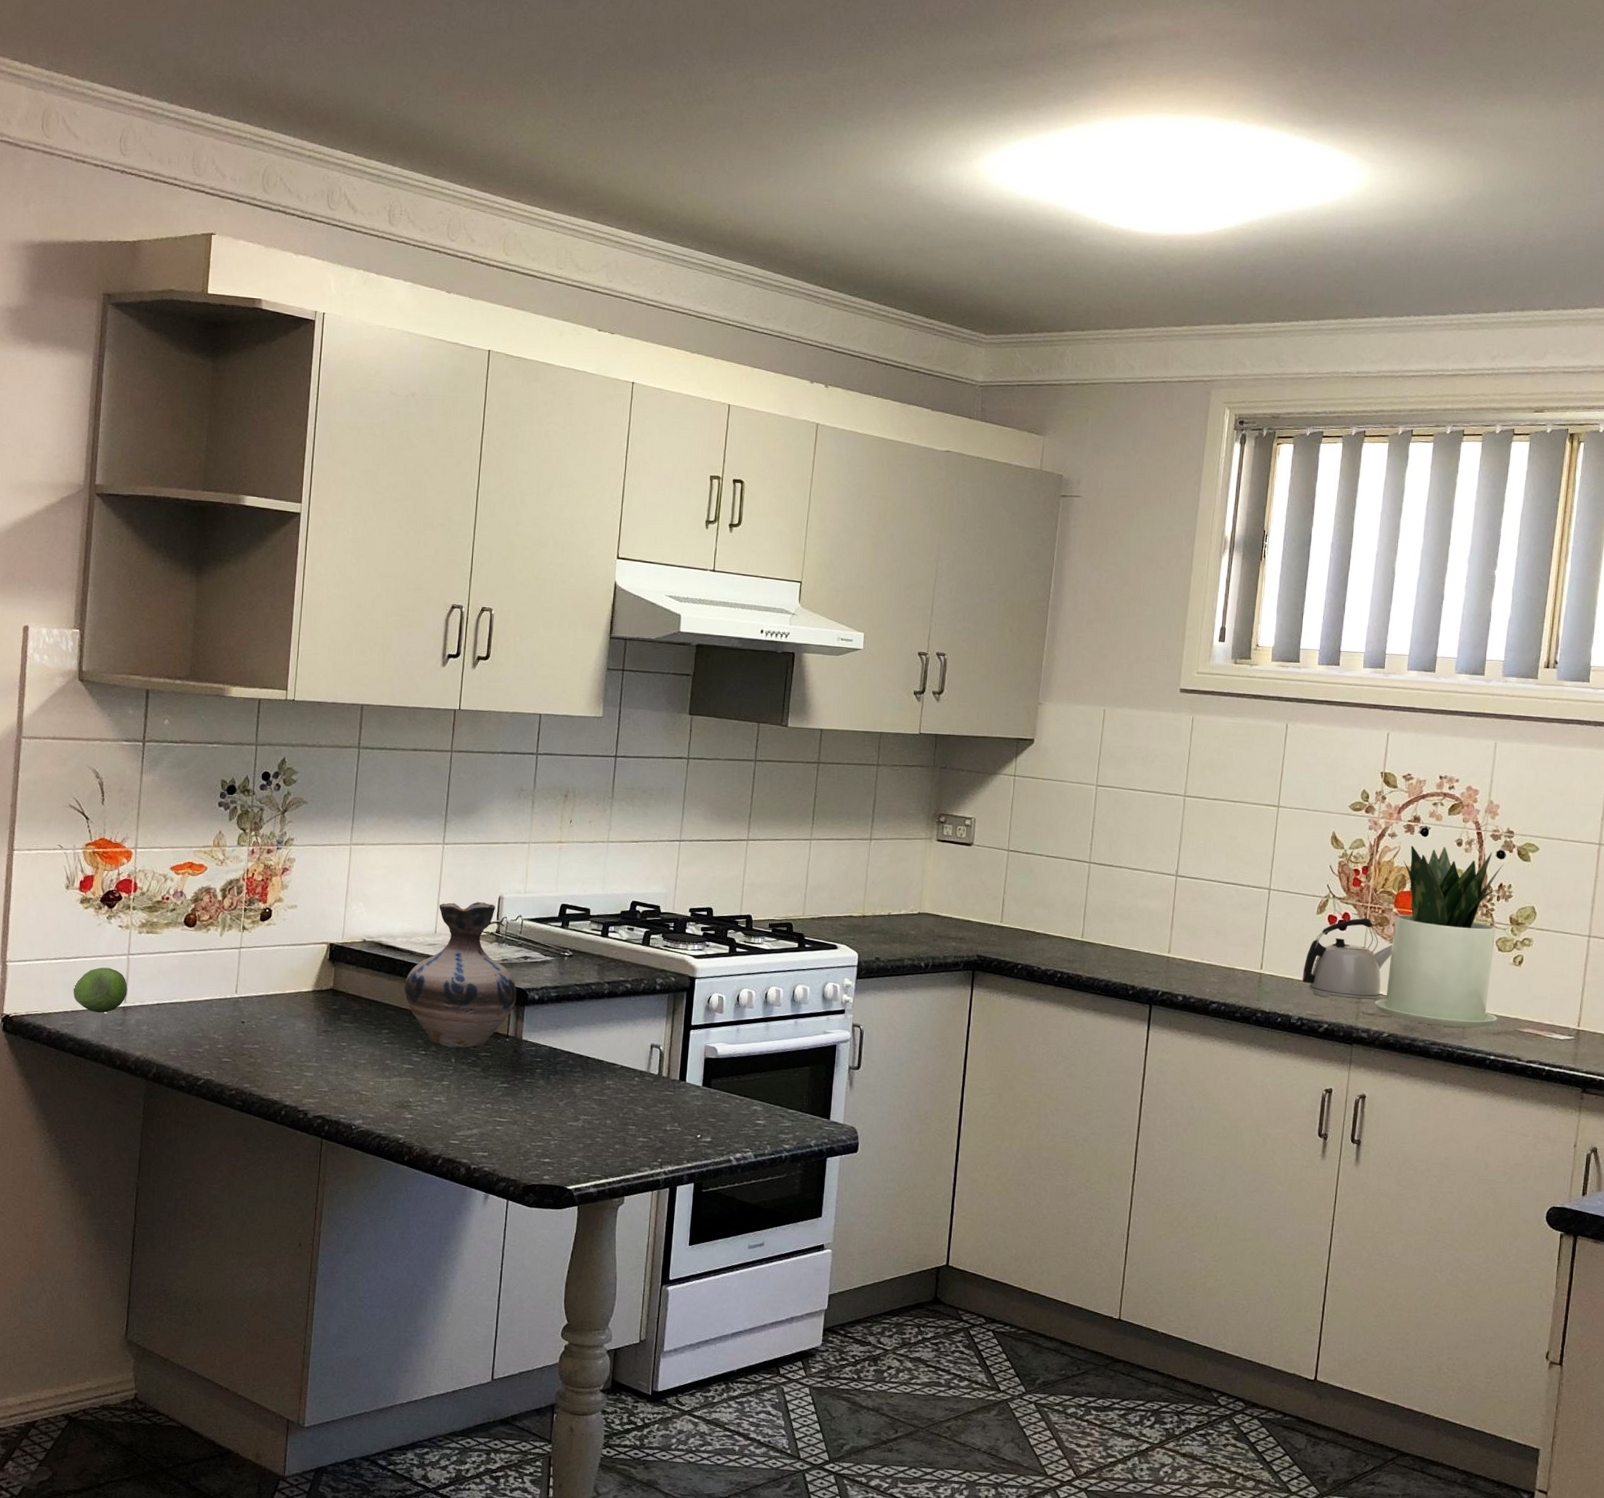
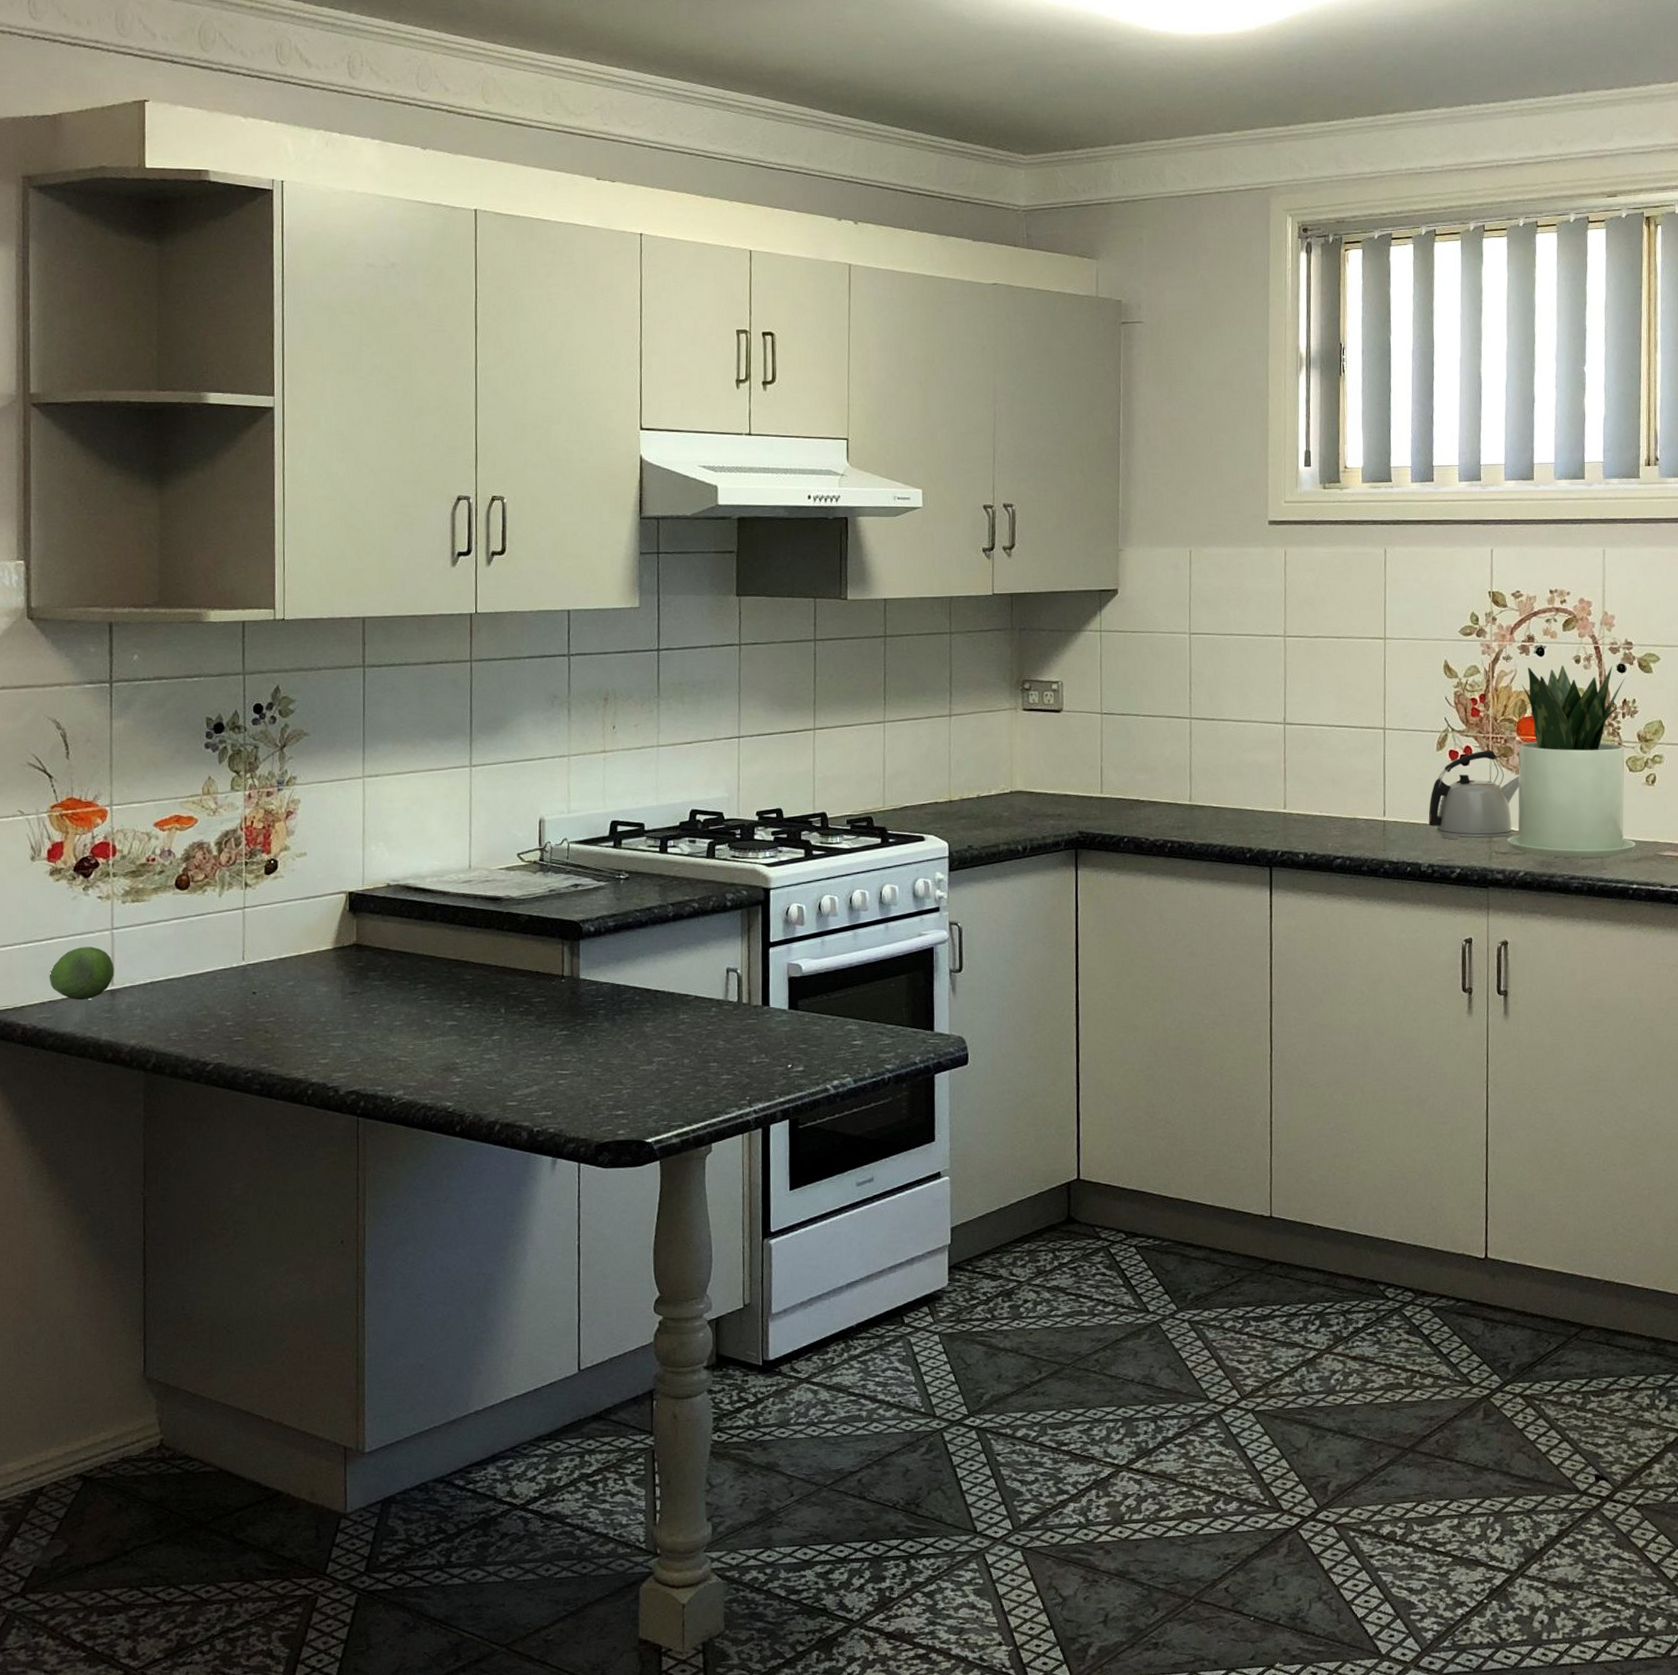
ceramic jug: present [404,902,517,1048] -> none [439,828,569,996]

